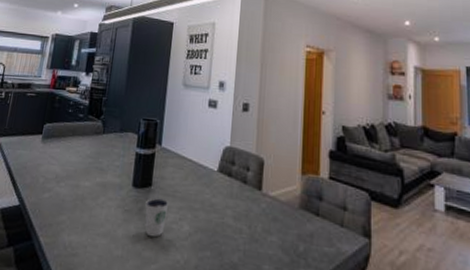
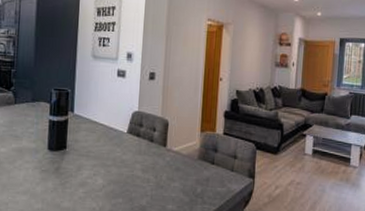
dixie cup: present [145,198,169,238] -> none [61,158,84,191]

